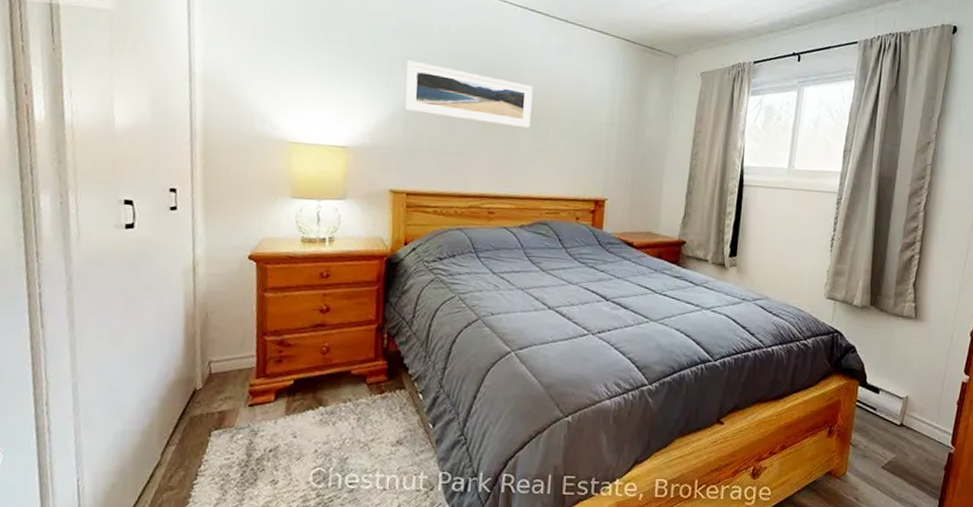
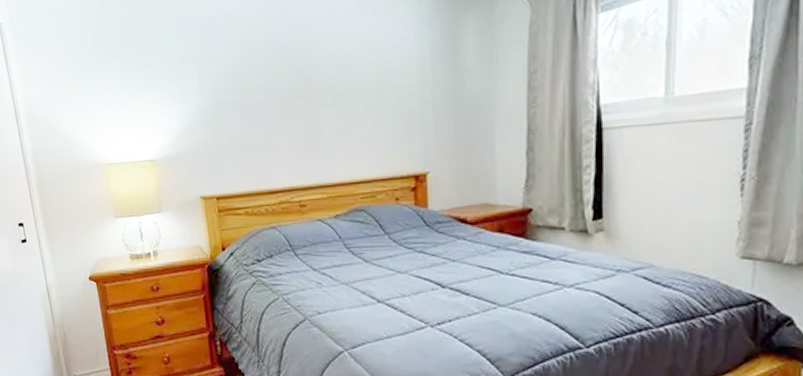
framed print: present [405,60,533,128] -> none [197,58,331,112]

